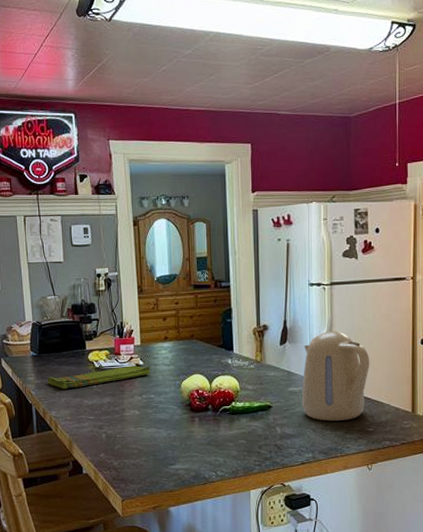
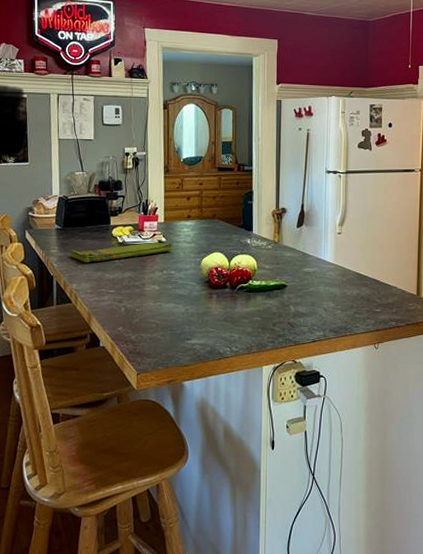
kettle: present [301,330,370,422] -> none [315,216,380,302]

